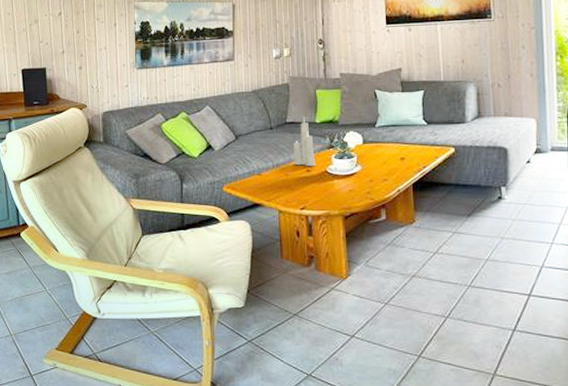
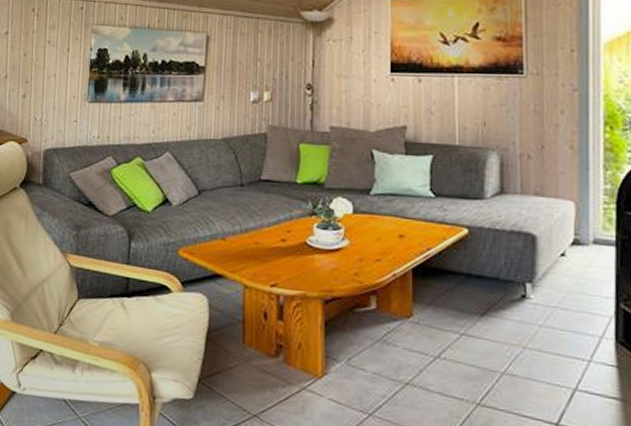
candle: present [293,118,316,167] -> none [265,176,294,236]

